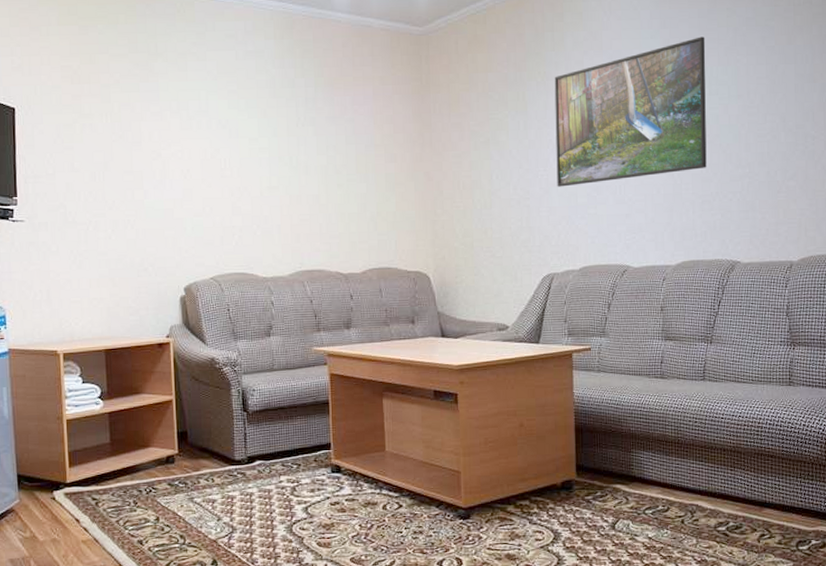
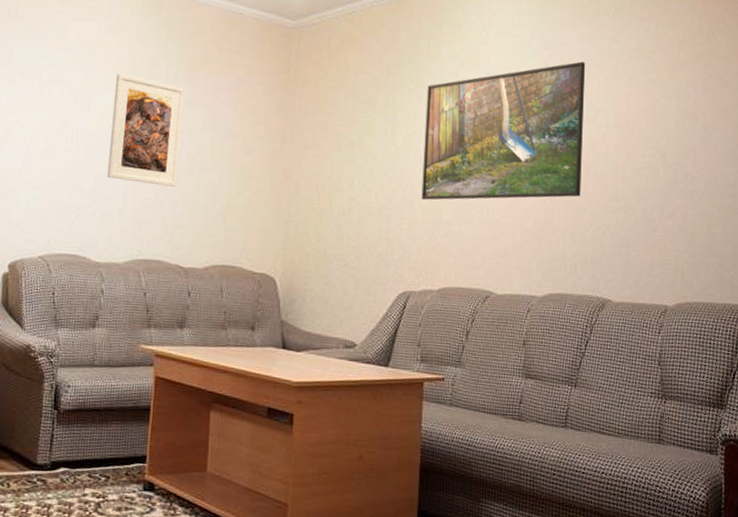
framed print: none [259,98,328,201] -> present [107,73,184,187]

